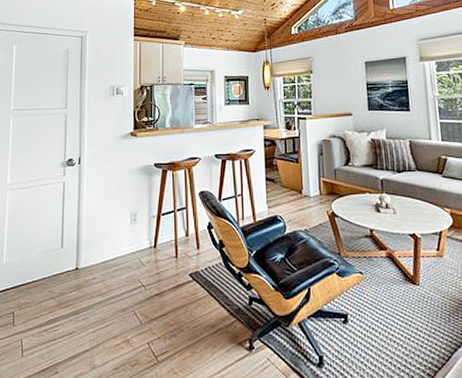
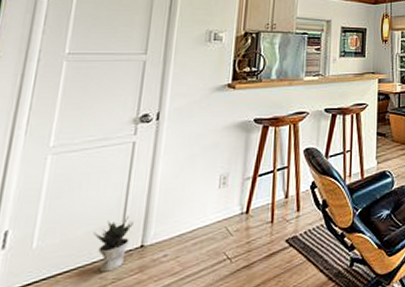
potted plant: none [42,243,69,287] -> present [93,215,133,273]

